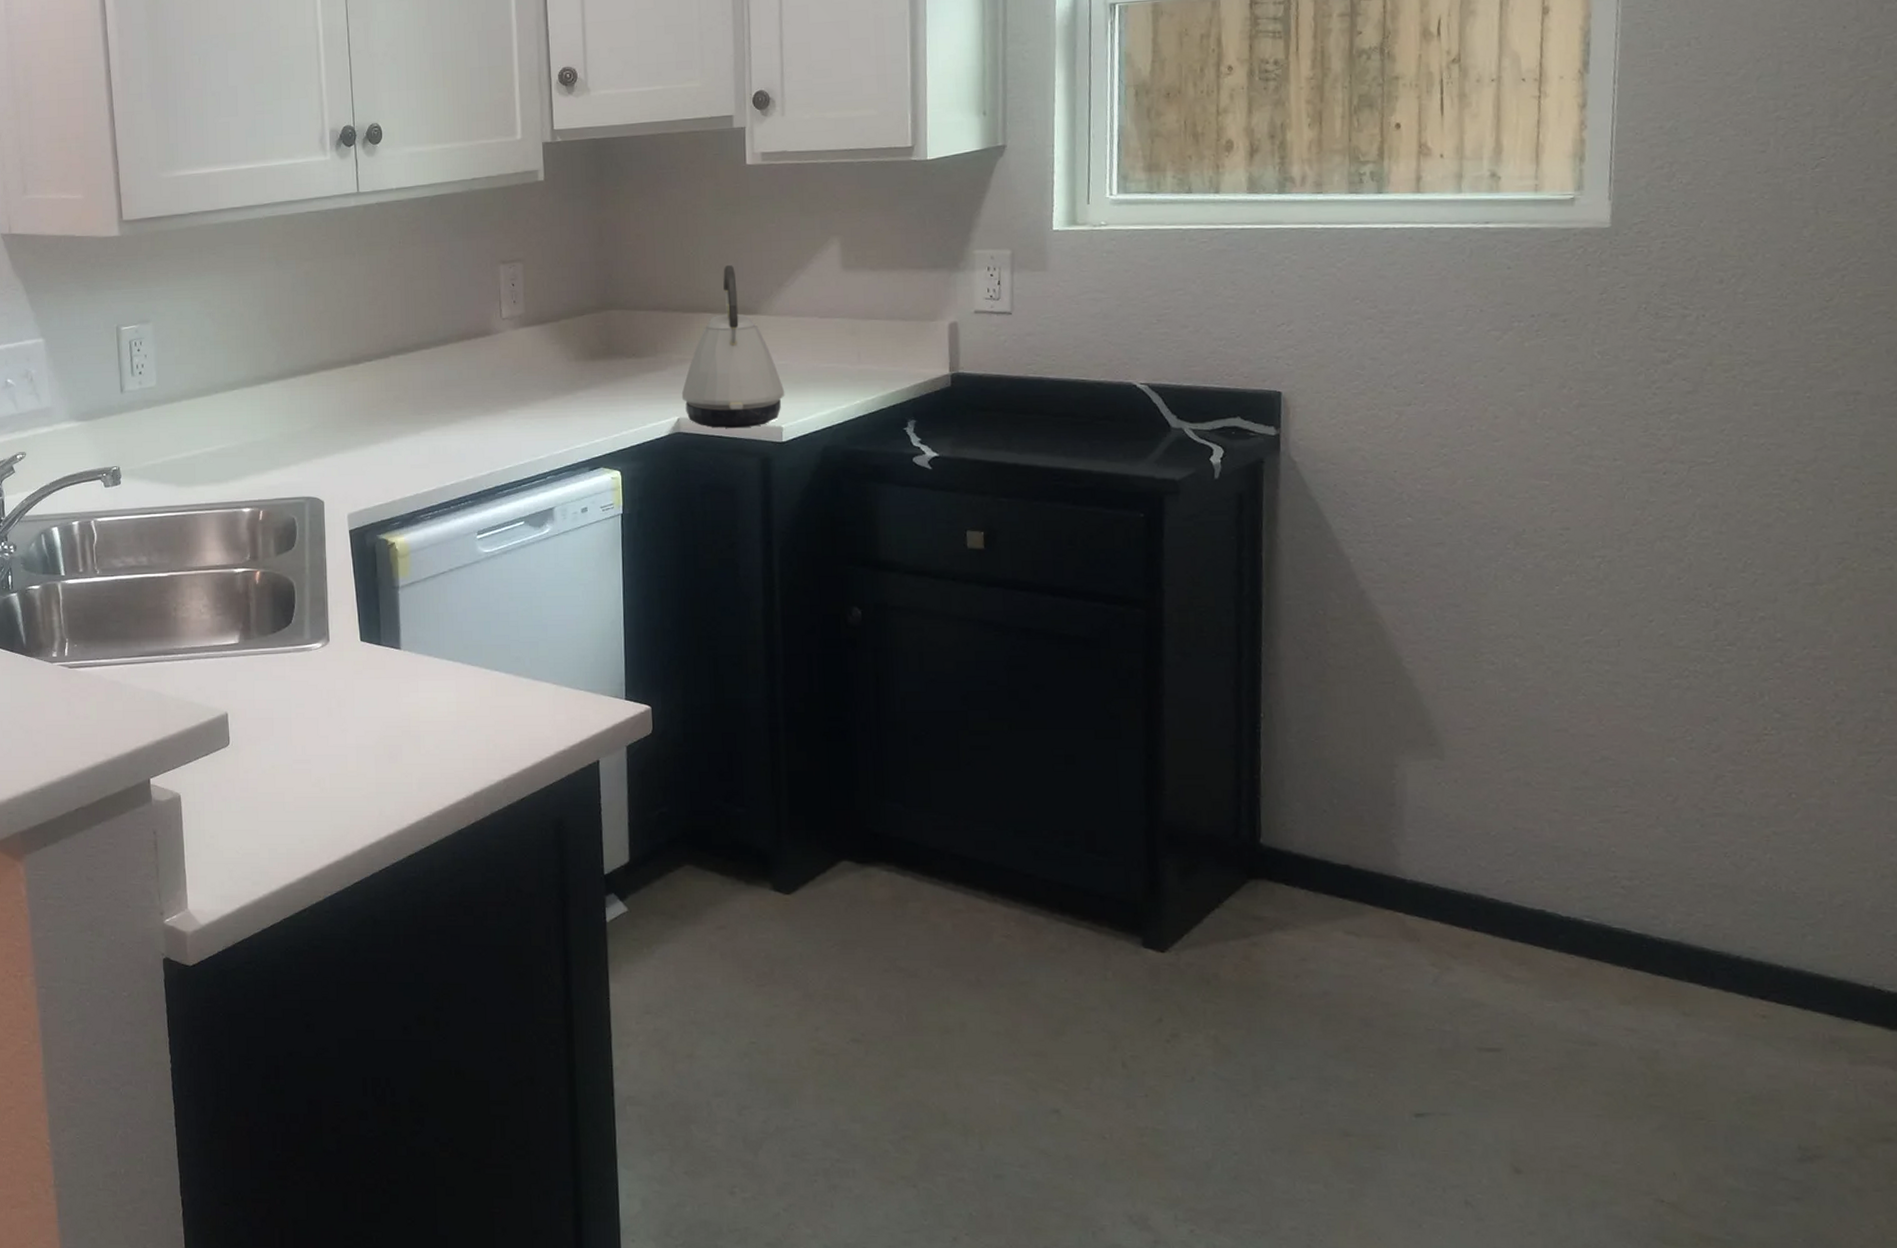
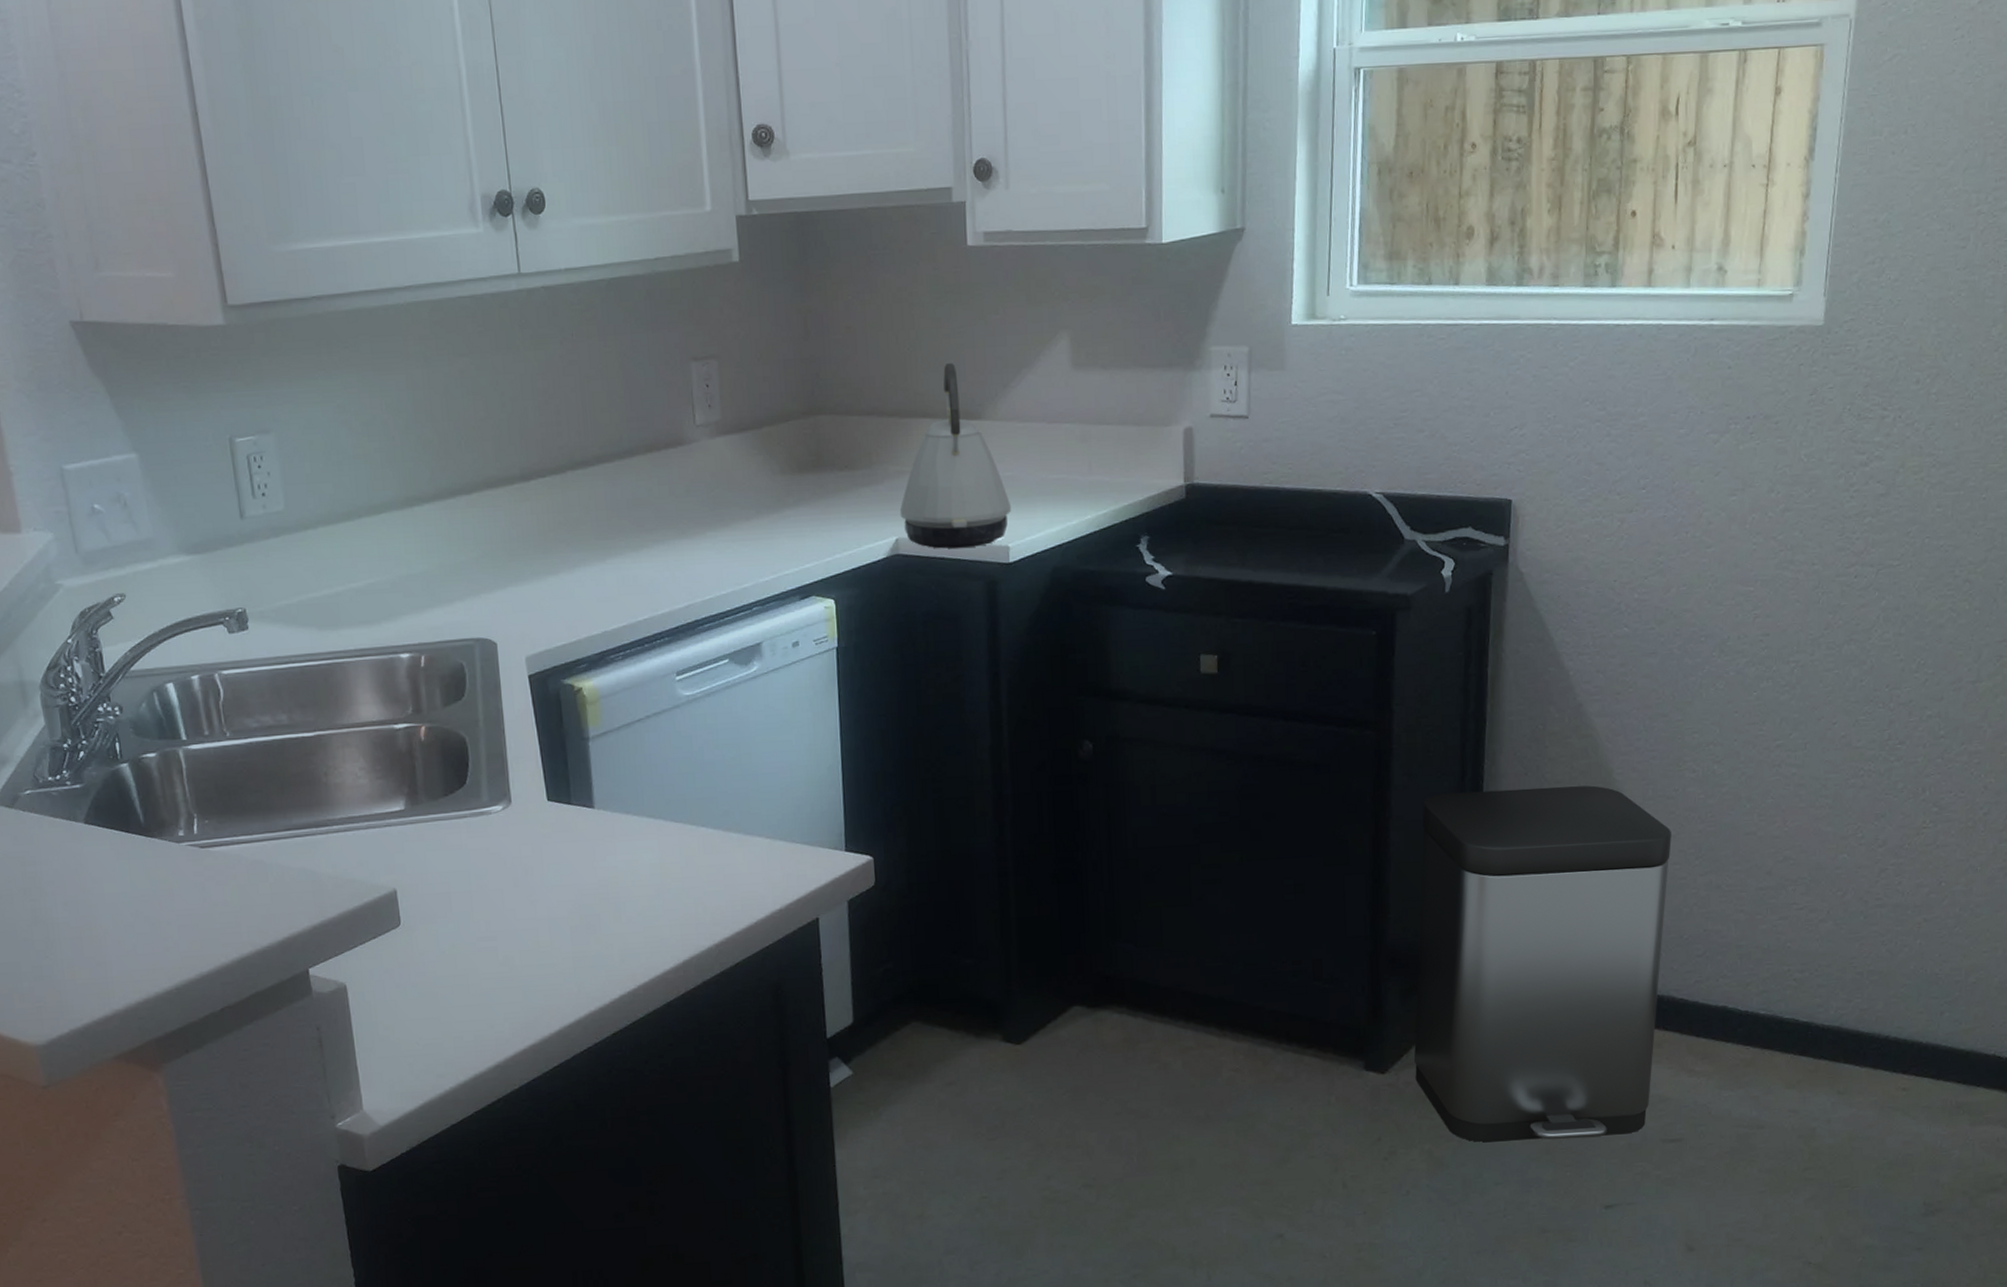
pedal bin: none [1195,672,1472,1038] -> present [1414,785,1671,1143]

